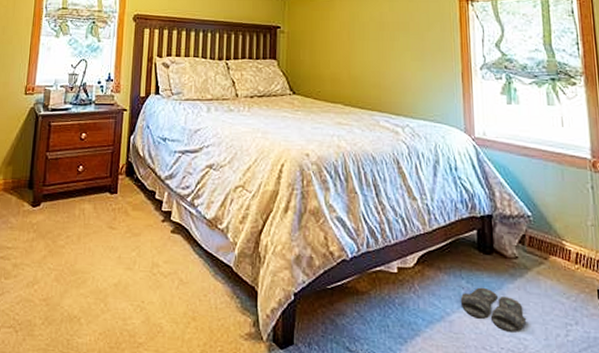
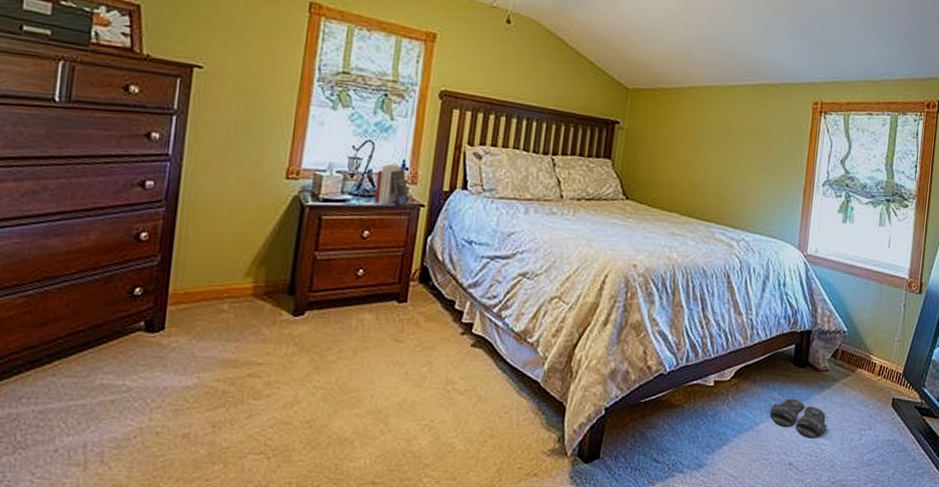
books: none [88,77,114,111] -> present [374,164,409,206]

